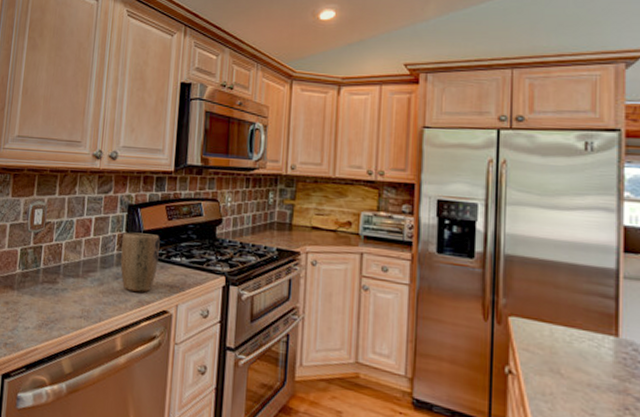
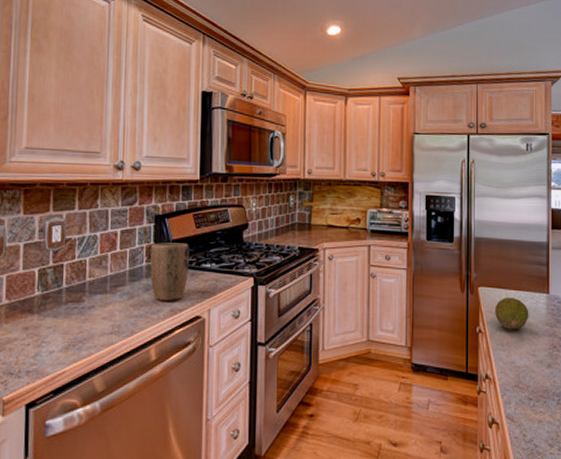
fruit: none [533,334,586,378] -> present [495,297,529,330]

